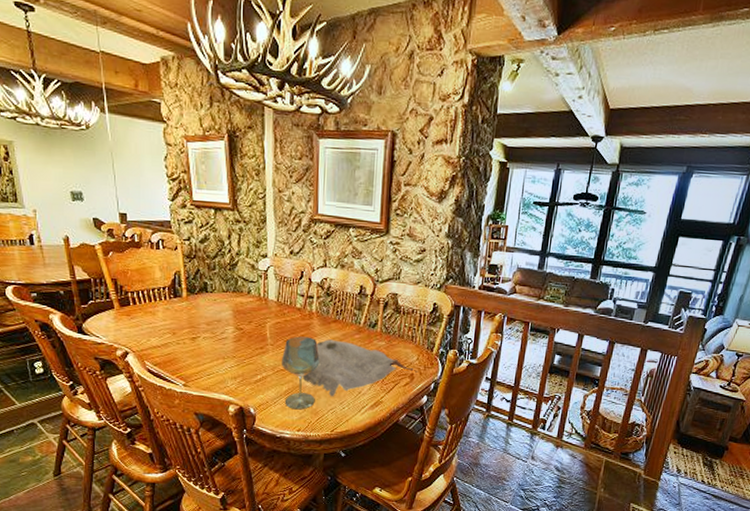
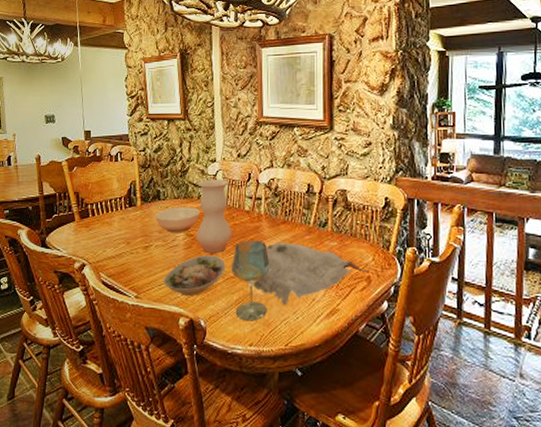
bowl: none [202,300,250,326] -> present [155,207,200,233]
salad: none [212,348,276,386] -> present [163,255,226,296]
vase: none [246,274,283,348] -> present [197,178,232,254]

